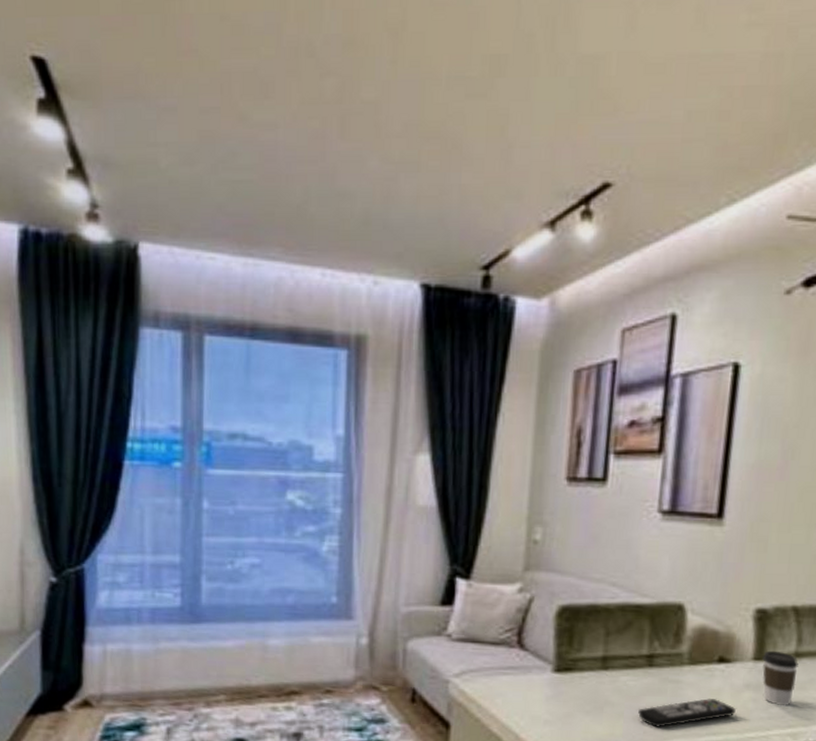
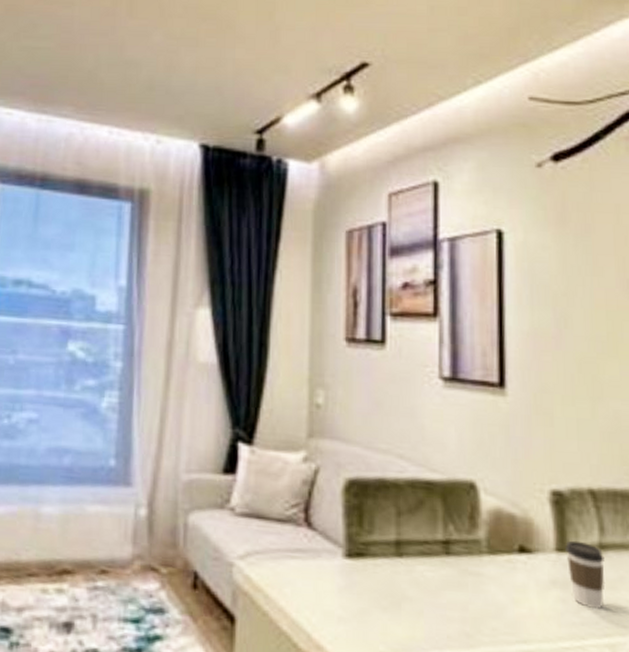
remote control: present [638,699,736,728] -> none [439,597,545,632]

